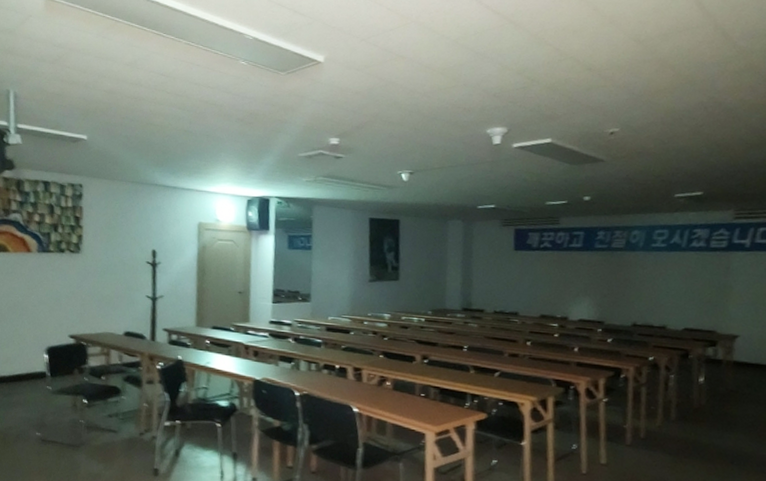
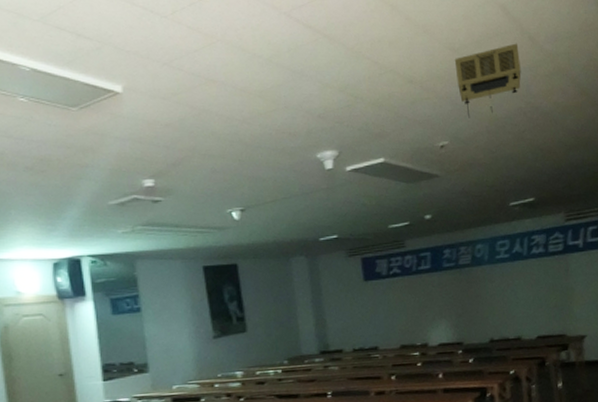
projector: none [637,38,710,108] -> present [454,43,521,118]

